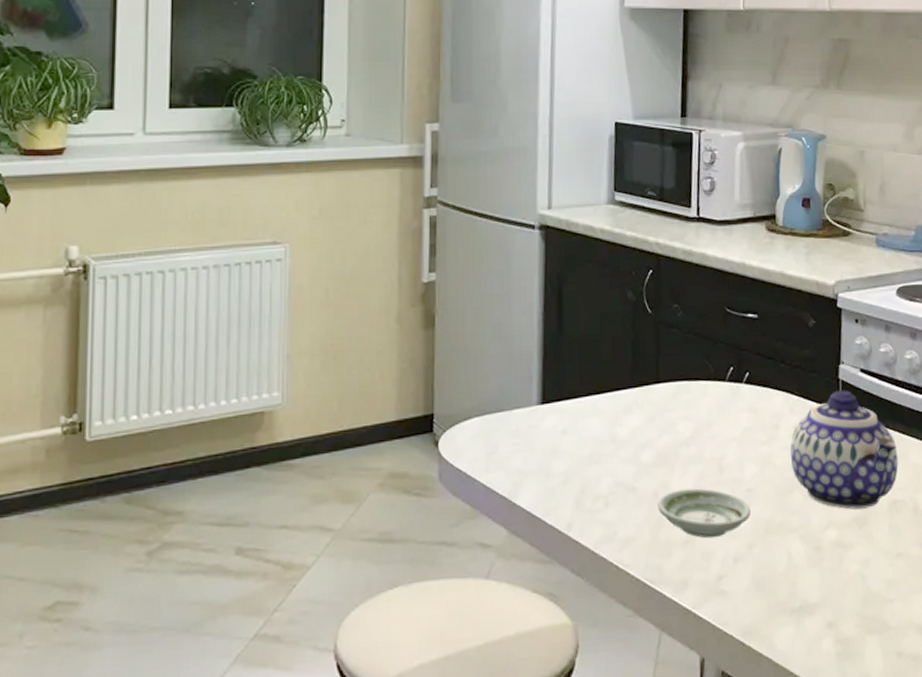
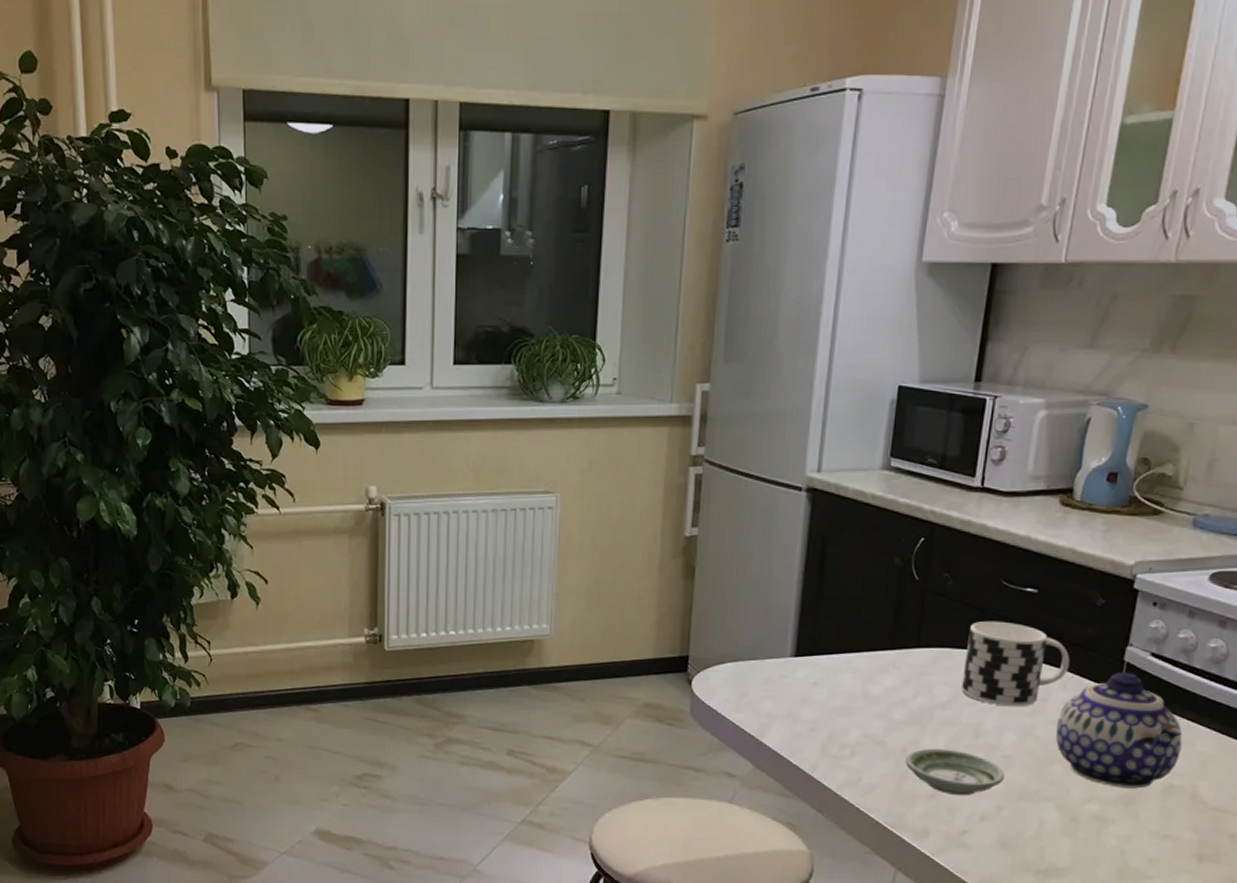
cup: none [701,349,794,437] -> present [962,620,1070,707]

